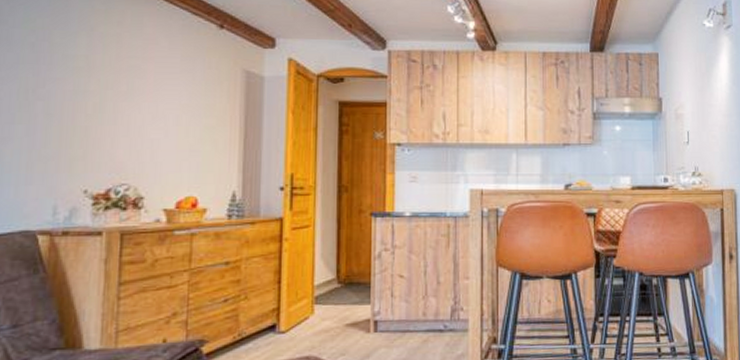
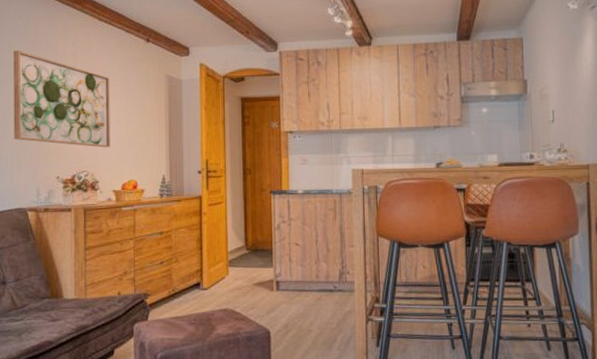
wall art: none [23,26,167,156] -> present [13,50,110,148]

